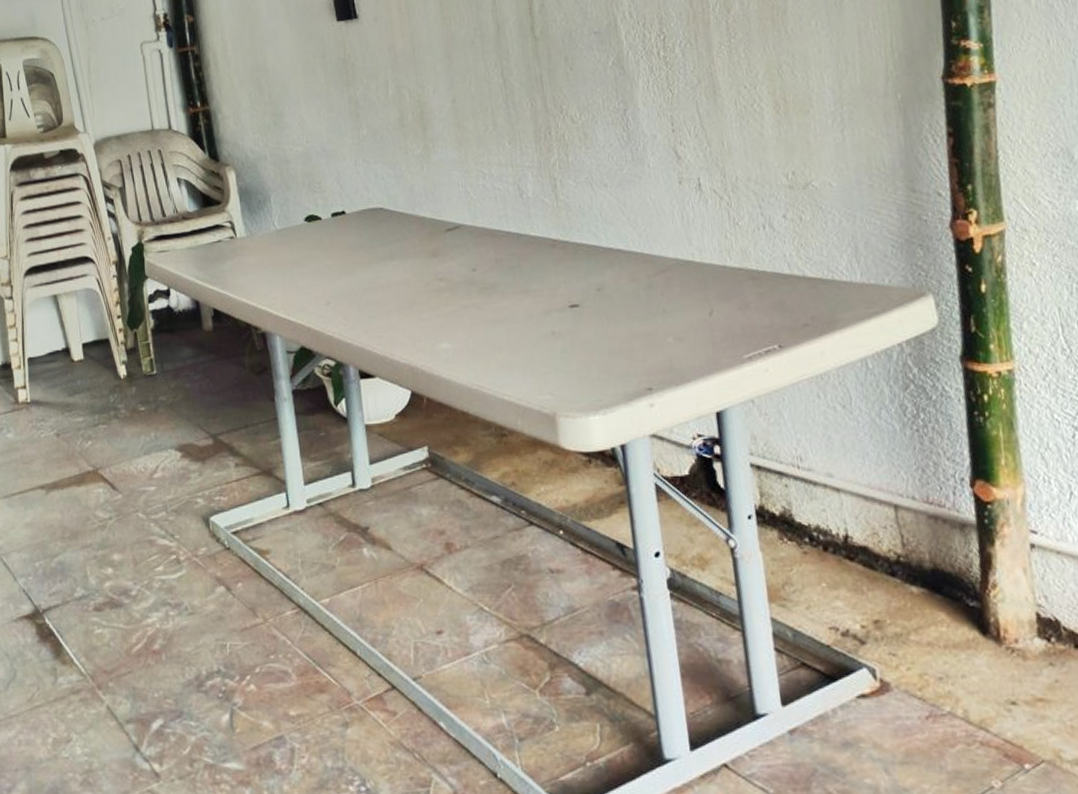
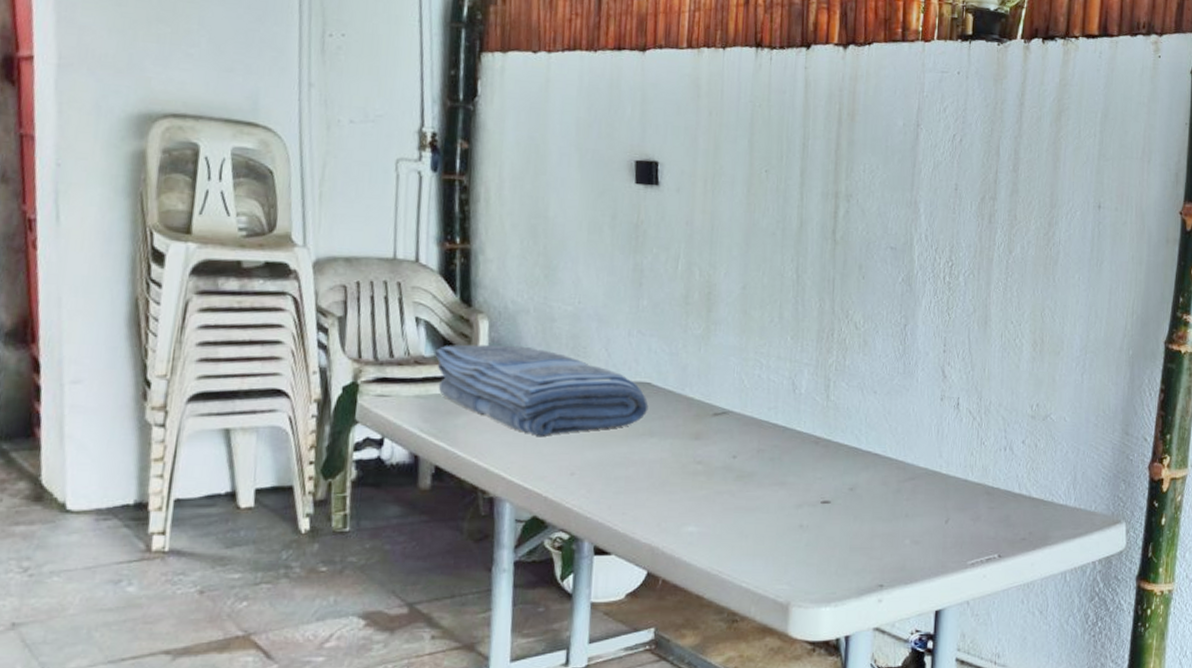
towel: none [196,190,385,271] -> present [434,344,649,436]

